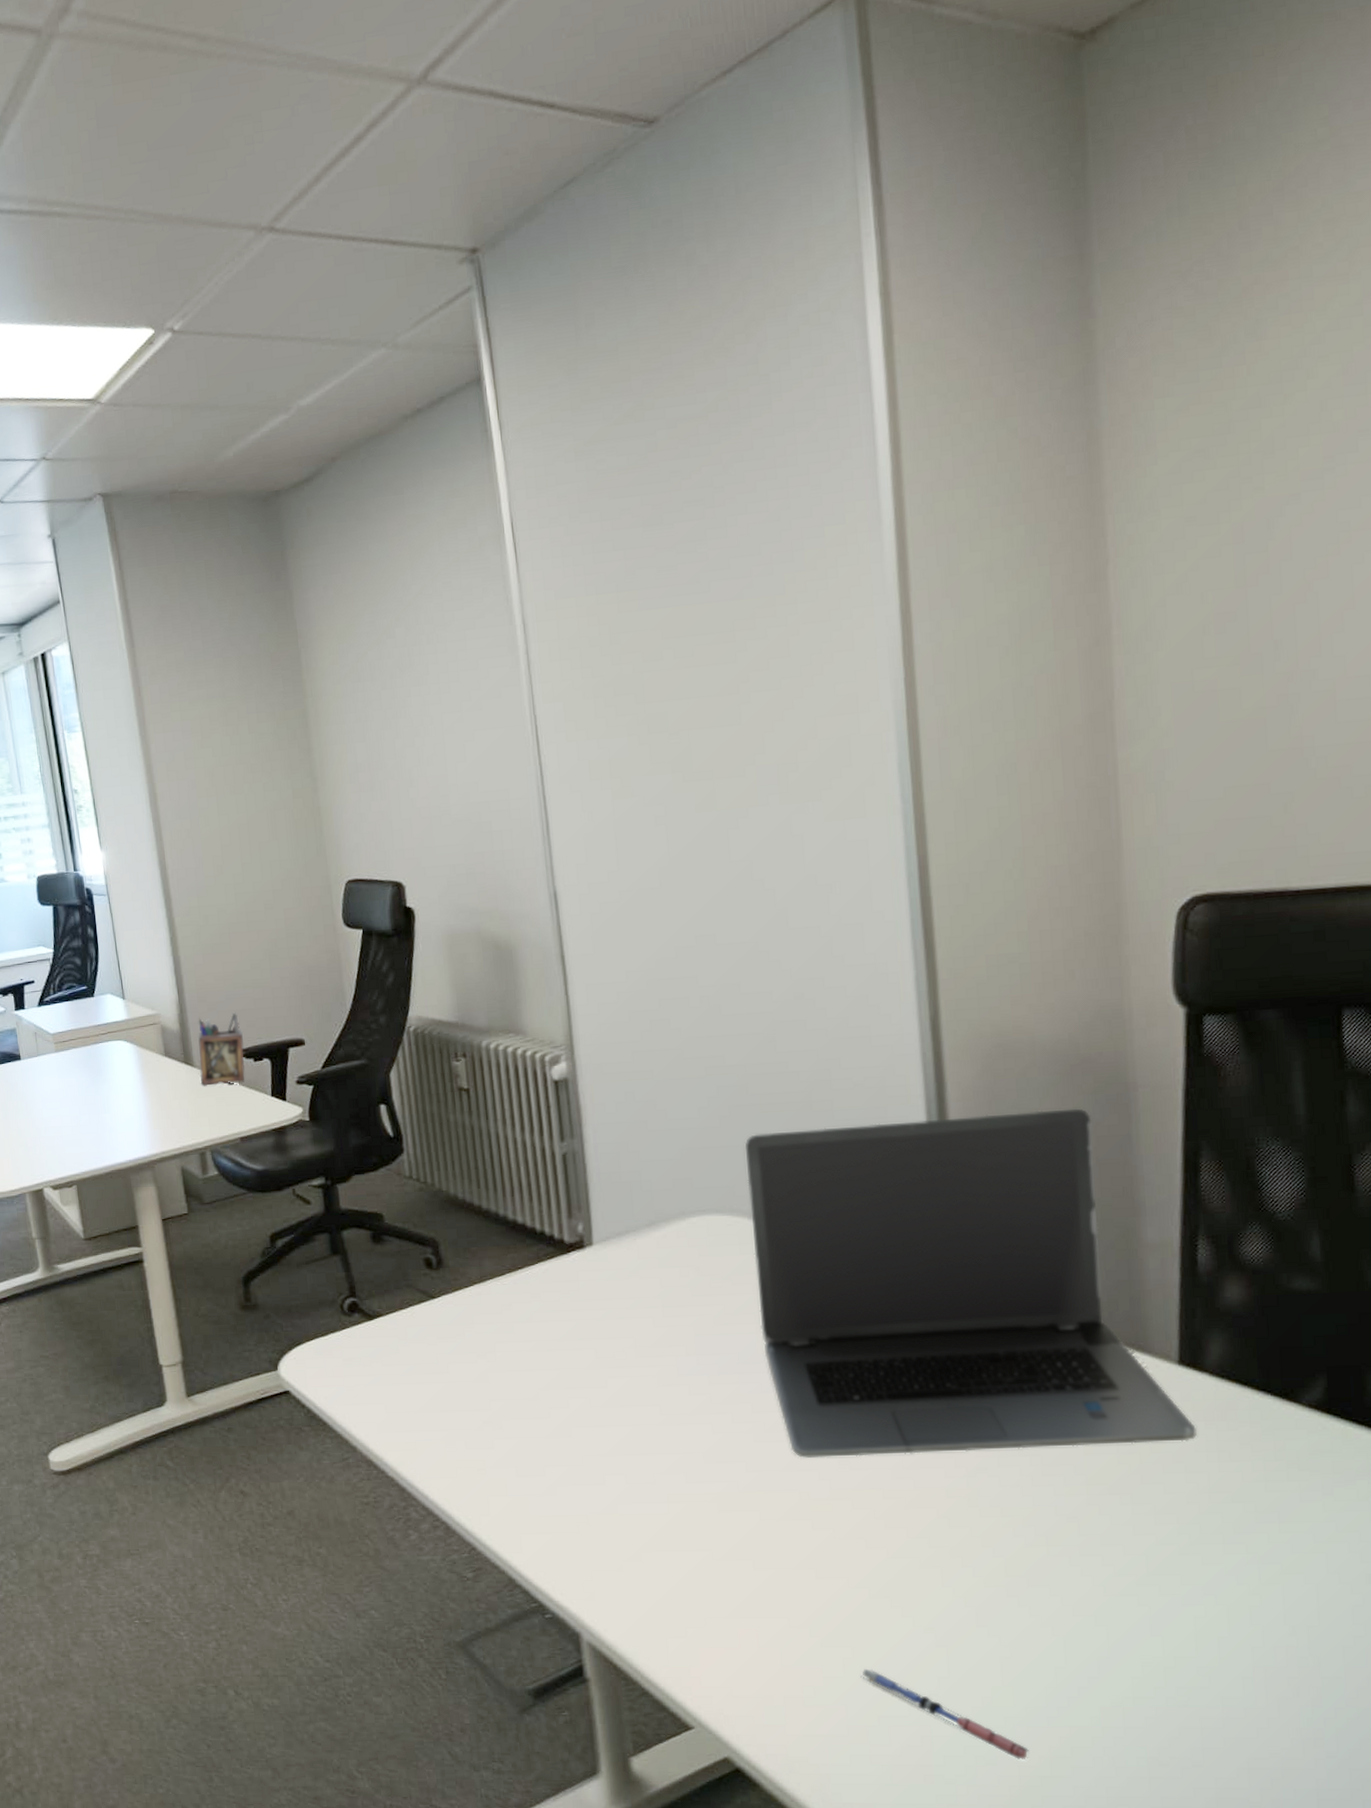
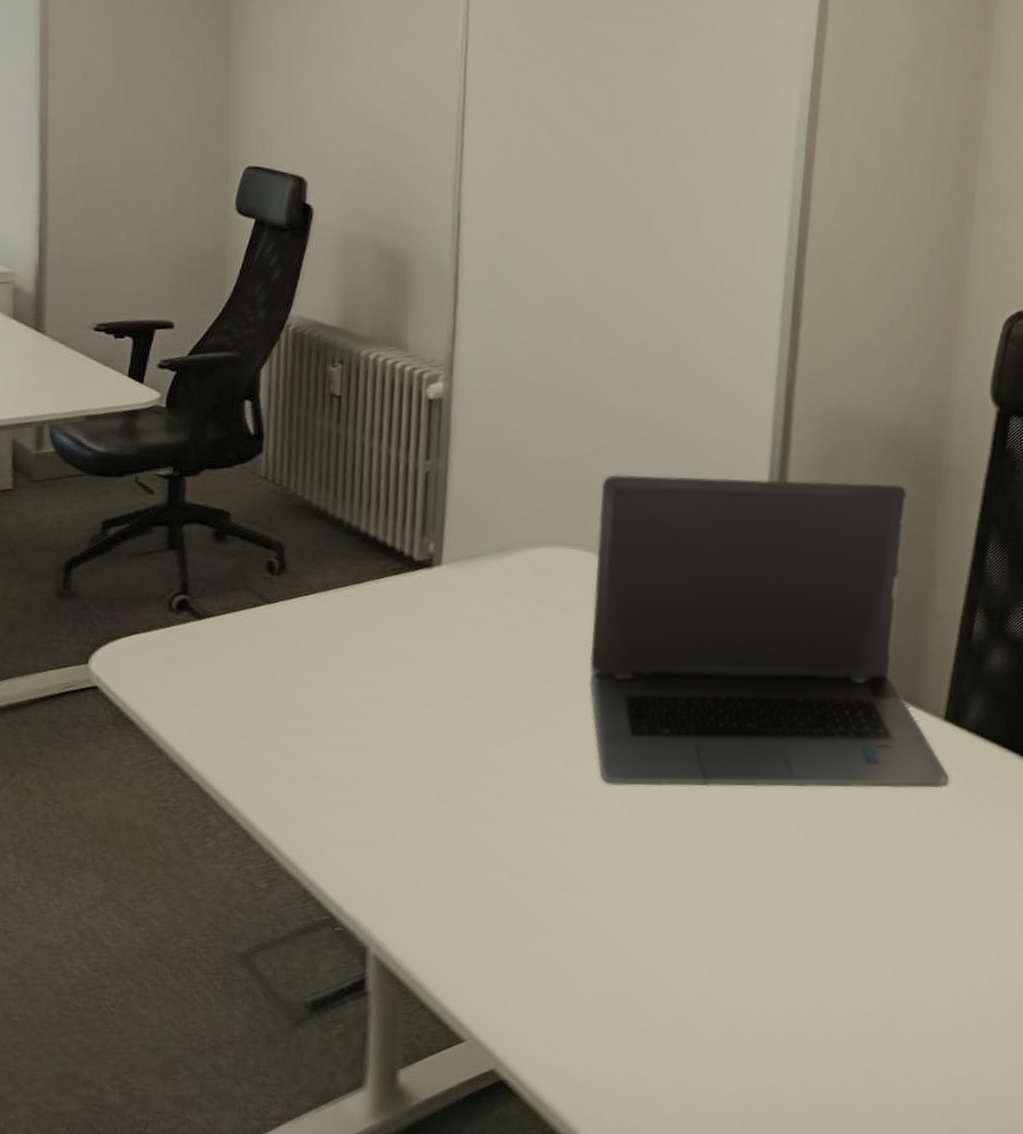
desk organizer: present [197,1013,245,1086] -> none [49,283,107,358]
pen: present [860,1669,1029,1759] -> none [629,986,767,1070]

